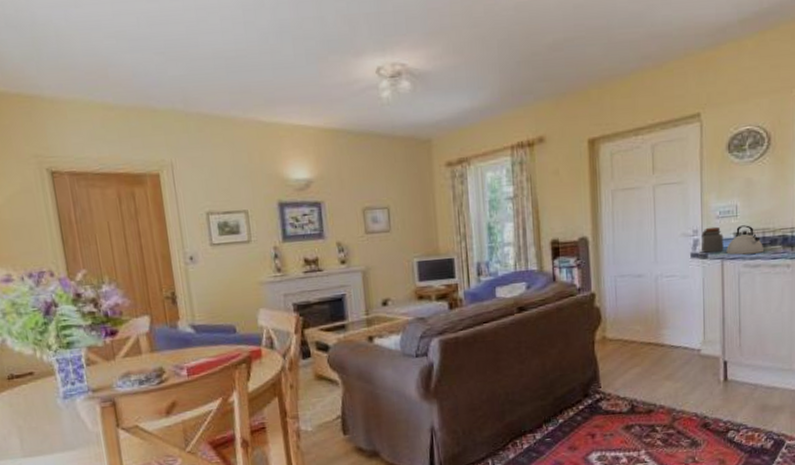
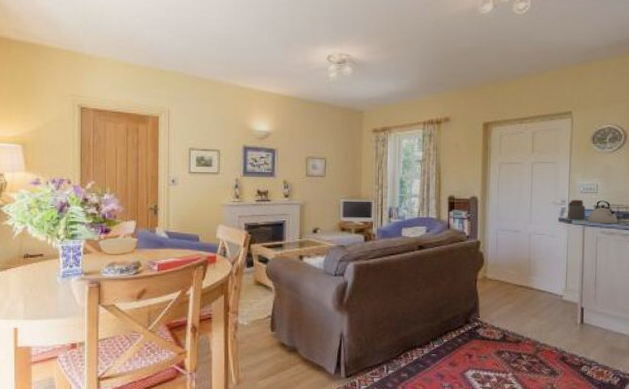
bowl: none [104,337,157,365] -> present [98,237,138,256]

